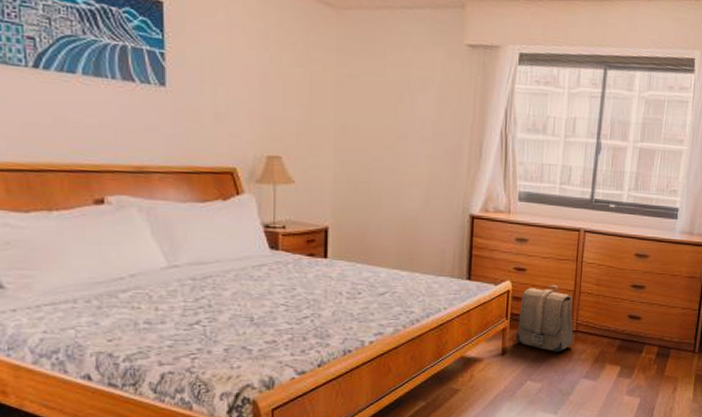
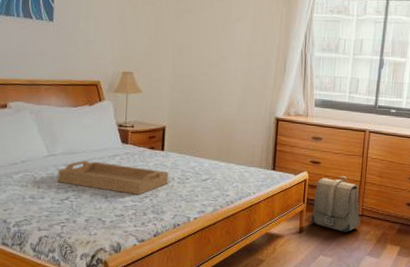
serving tray: none [183,273,334,315] -> present [57,161,169,195]

